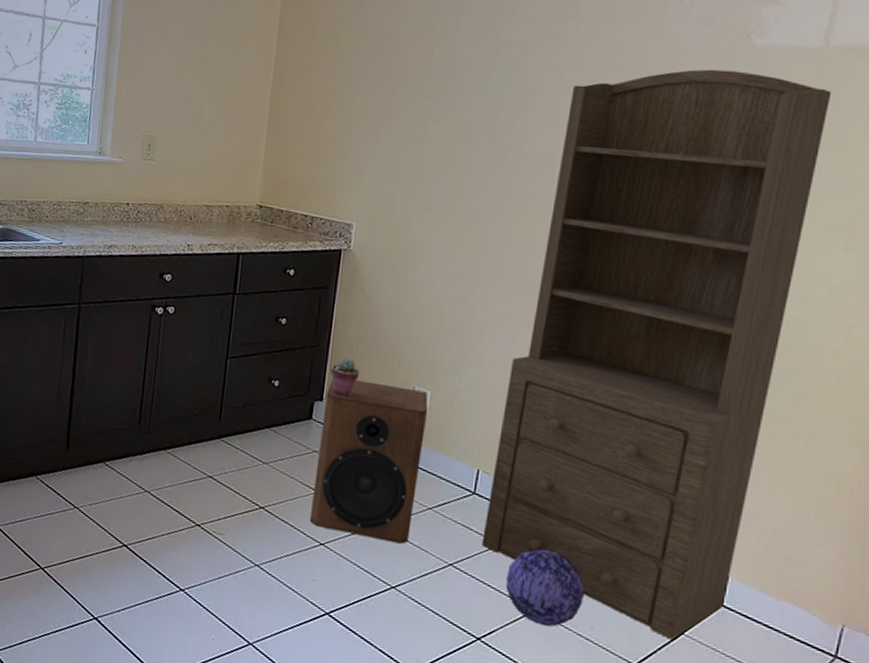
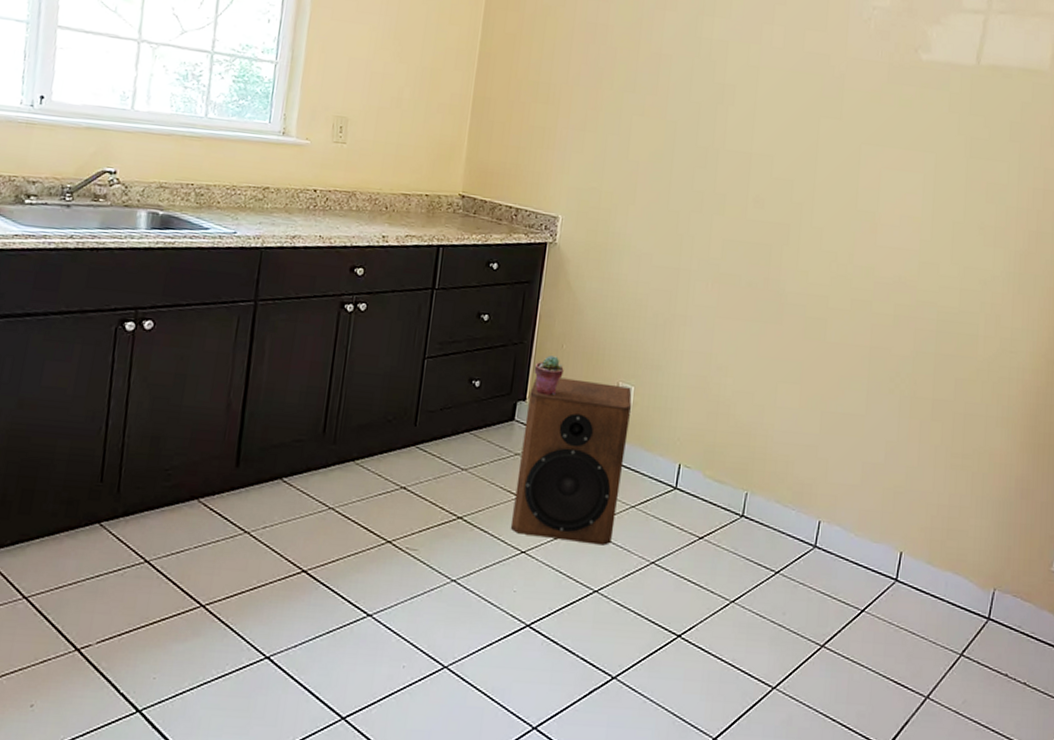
shelving unit: present [482,69,832,640] -> none [682,78,982,618]
decorative ball: present [506,548,584,627] -> none [705,539,777,617]

